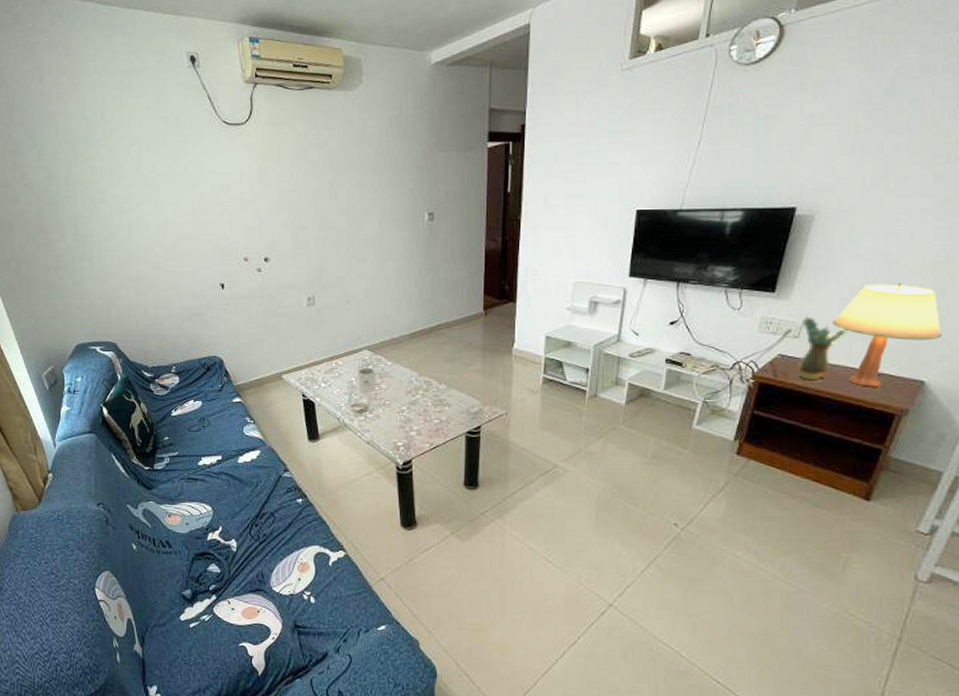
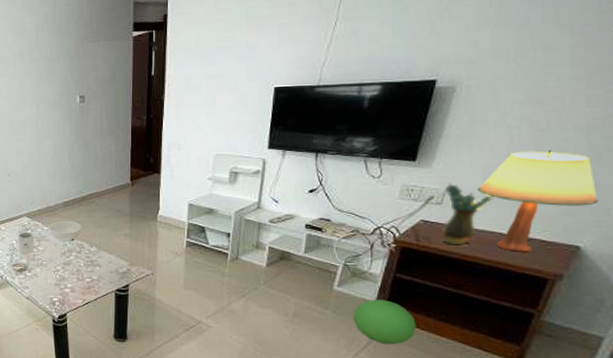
bowl: none [393,355,430,378] -> present [49,221,82,241]
ball: none [711,438,772,485] -> present [353,300,416,345]

